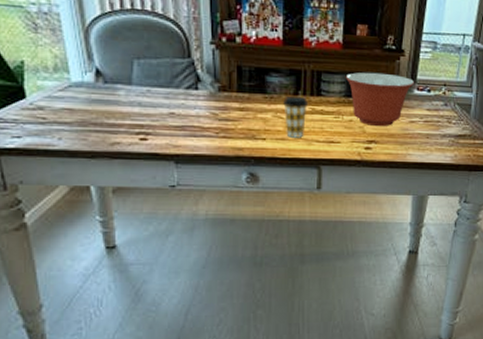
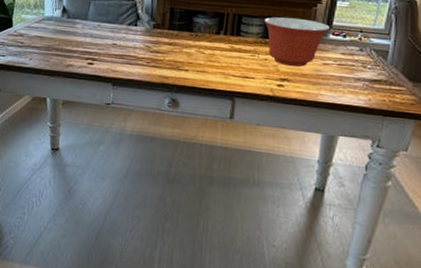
coffee cup: present [283,95,309,138] -> none [206,34,229,72]

